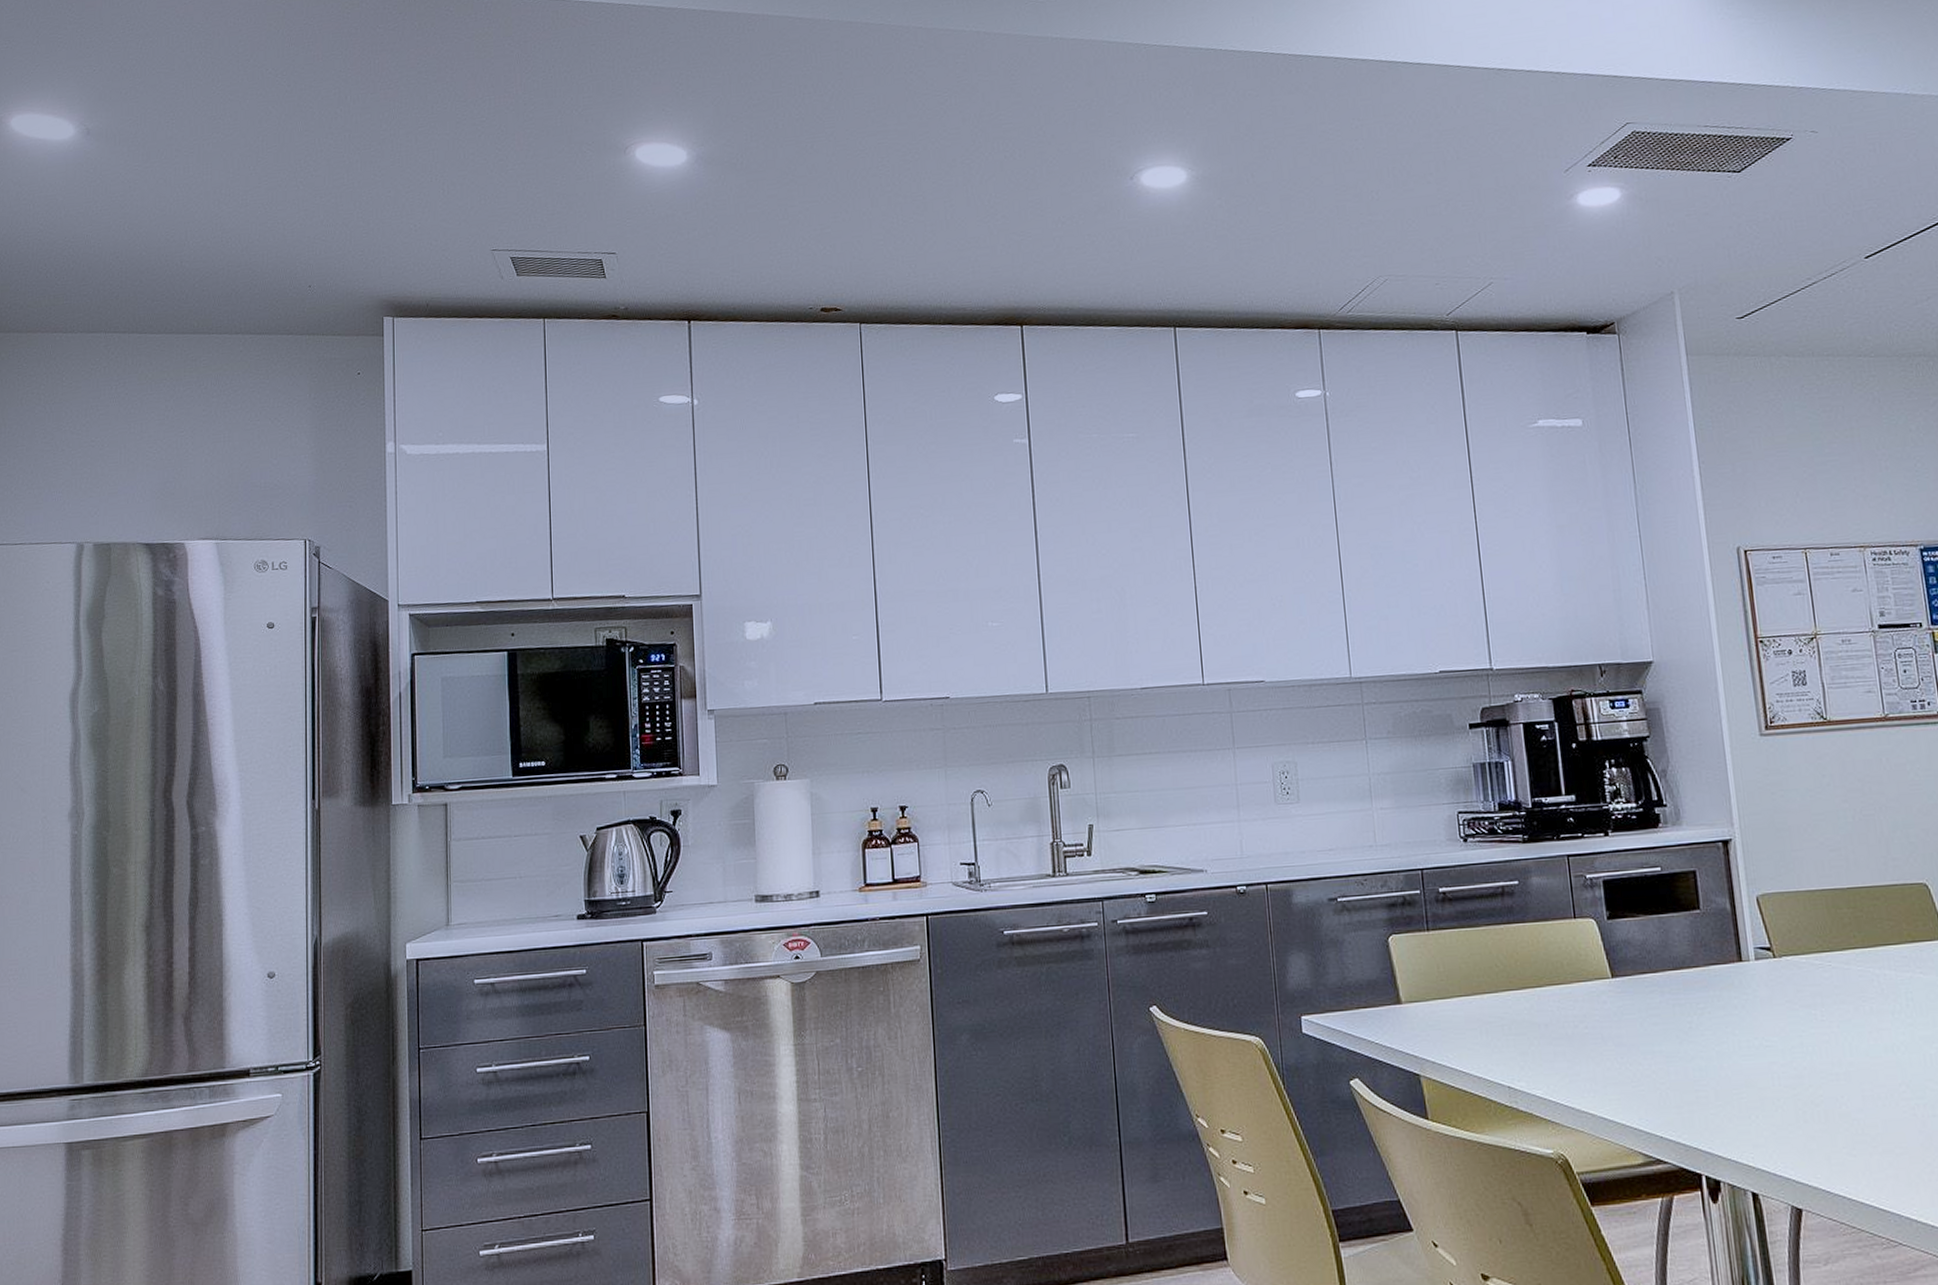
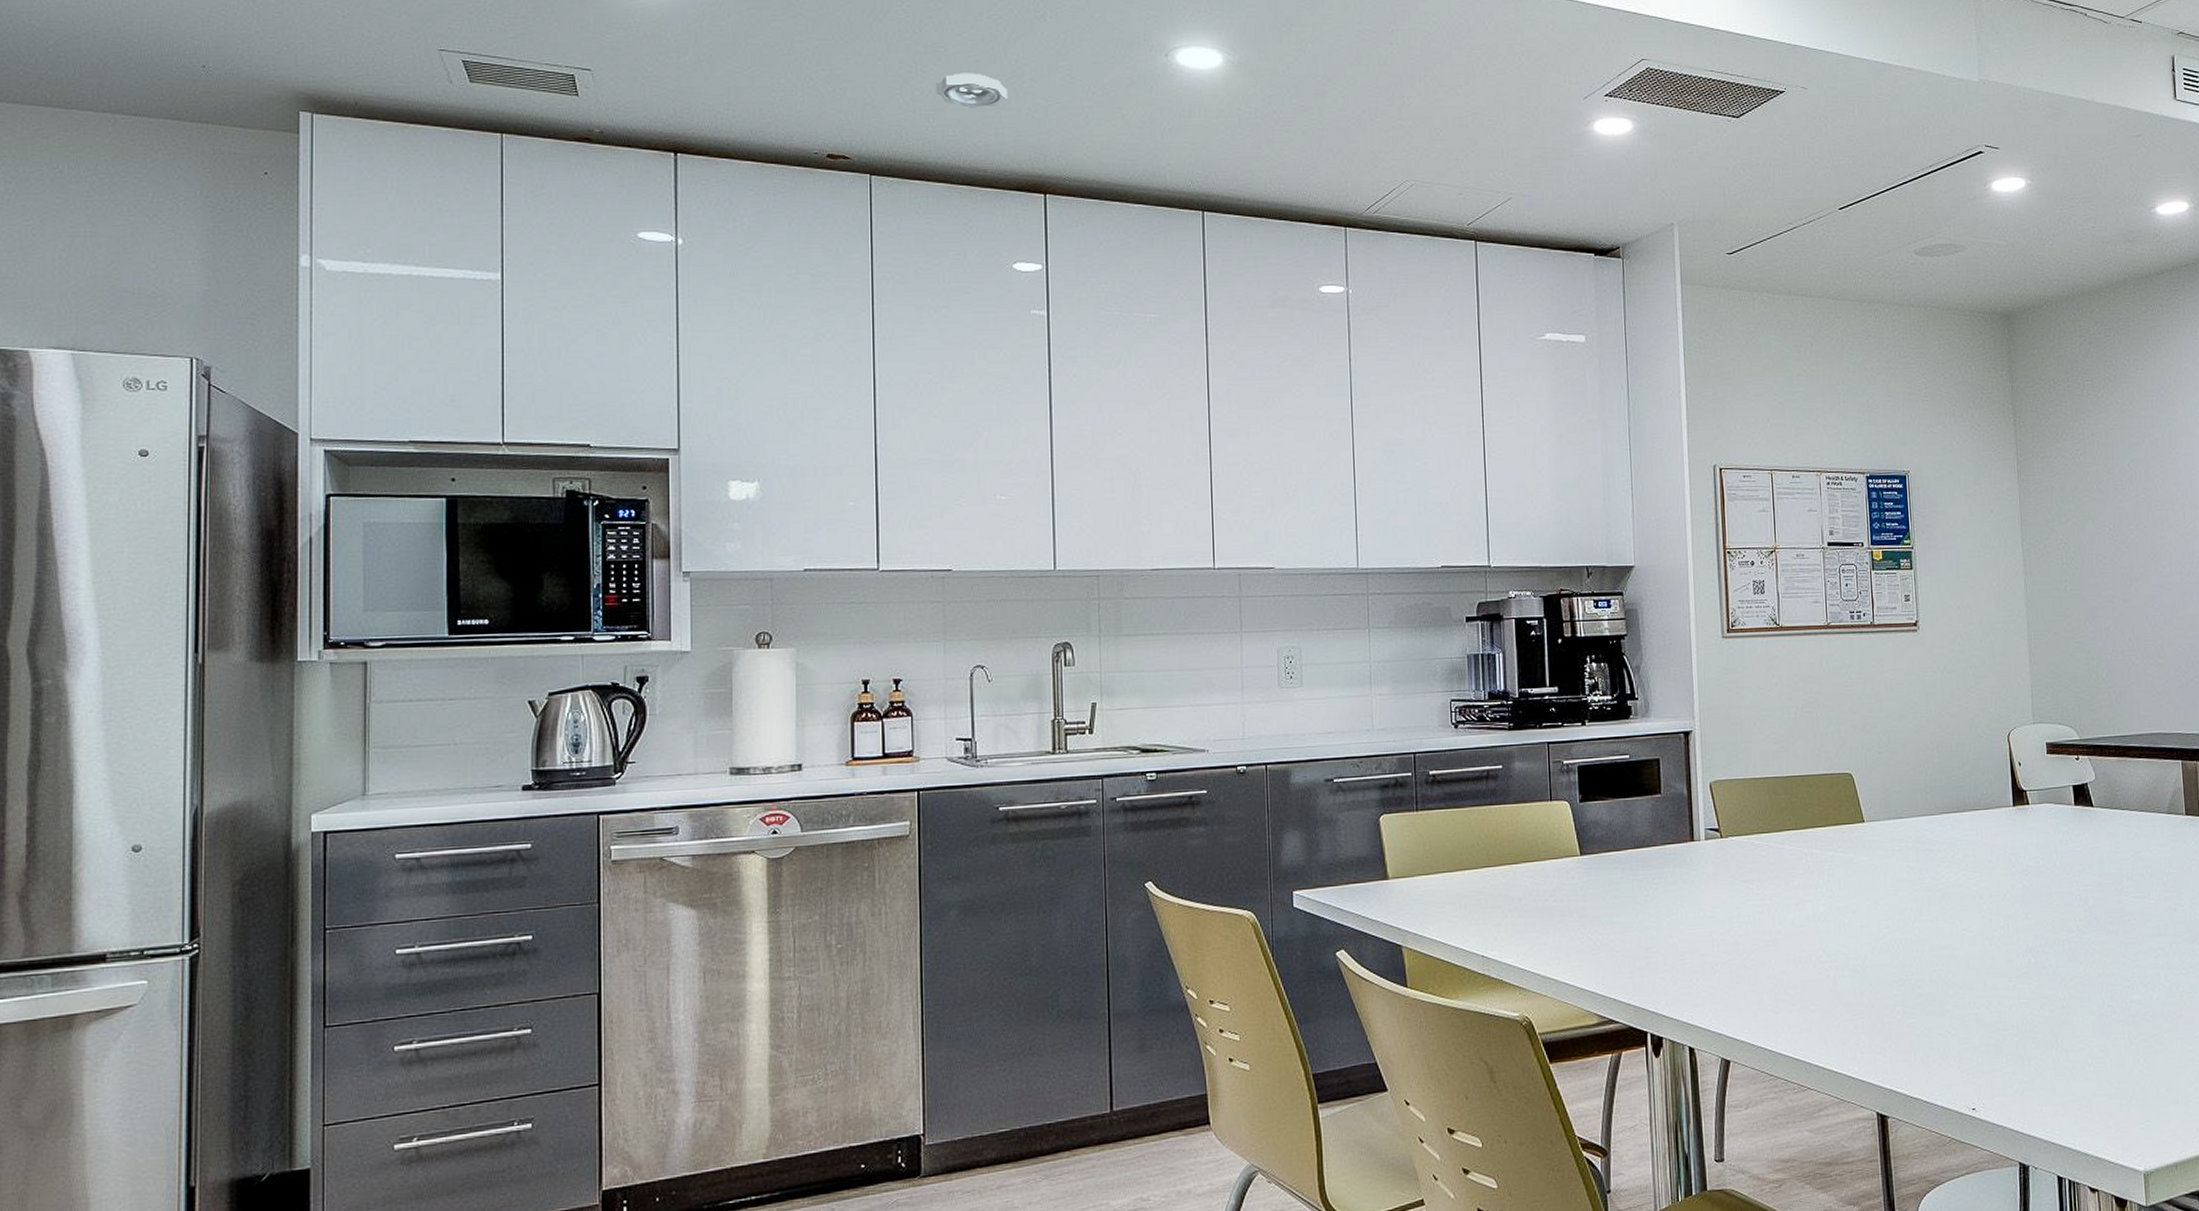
smoke detector: none [915,217,982,251] -> present [935,73,1007,108]

